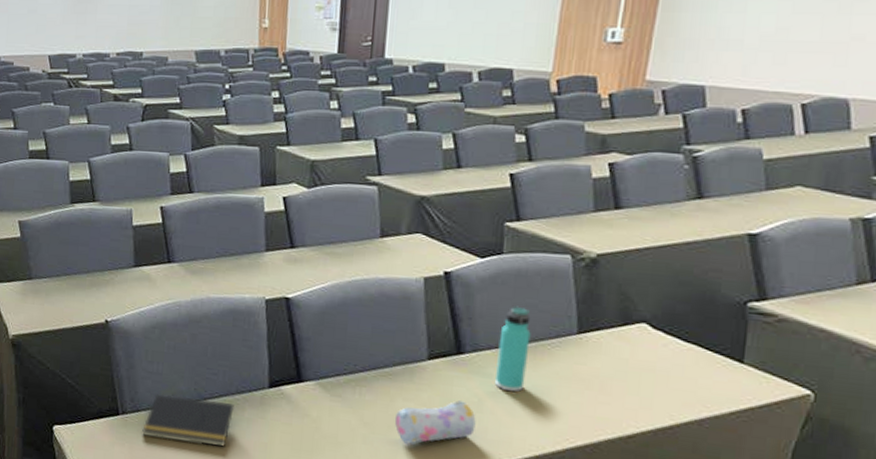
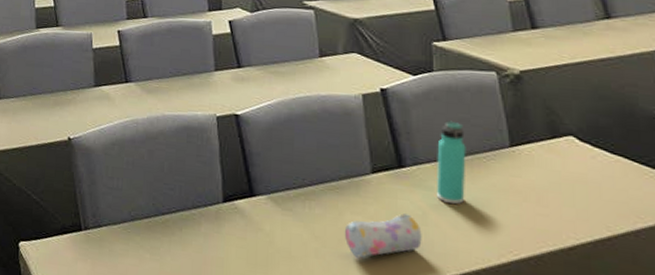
notepad: present [142,394,234,447] -> none [104,209,191,263]

